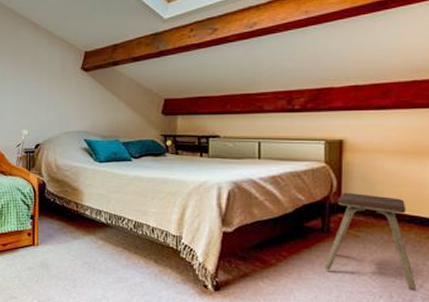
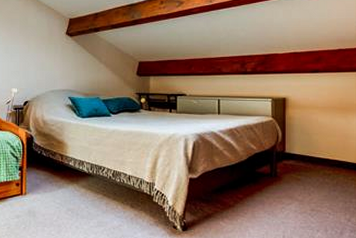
music stool: present [325,193,417,291] -> none [273,143,346,225]

